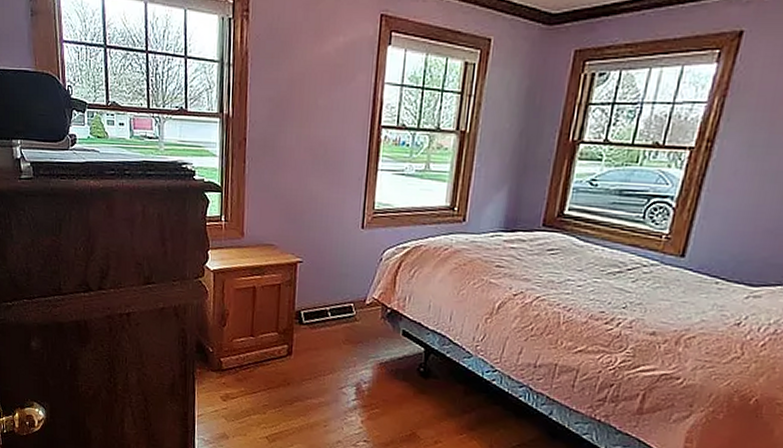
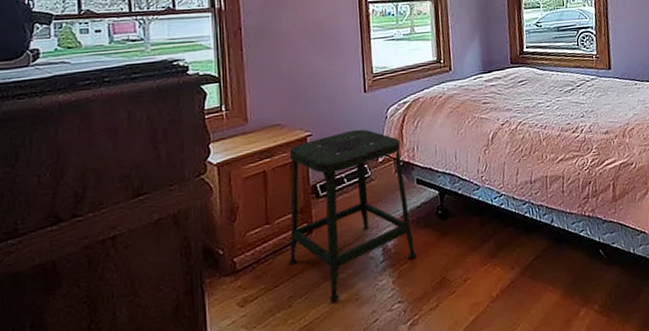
stool: none [267,265,392,422] -> present [288,129,417,302]

